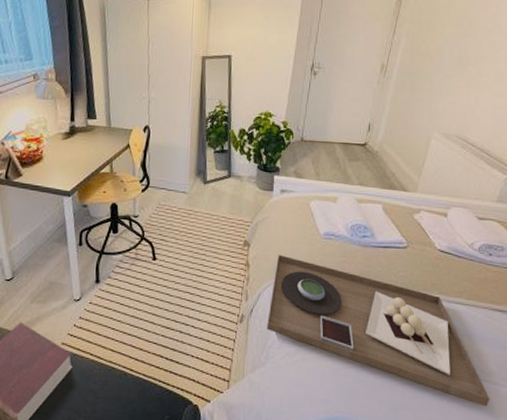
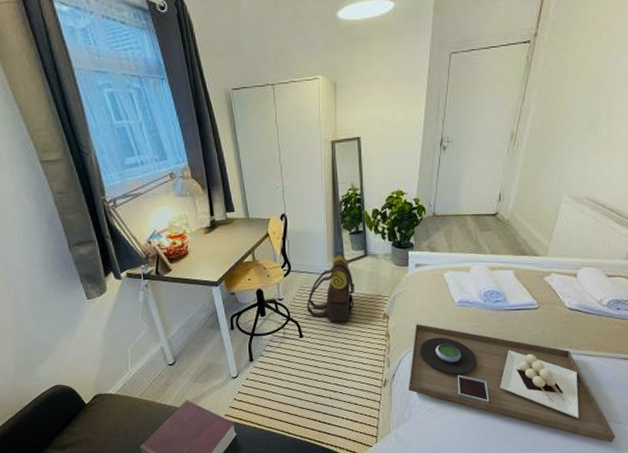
backpack: none [163,173,217,246] -> present [306,255,356,322]

